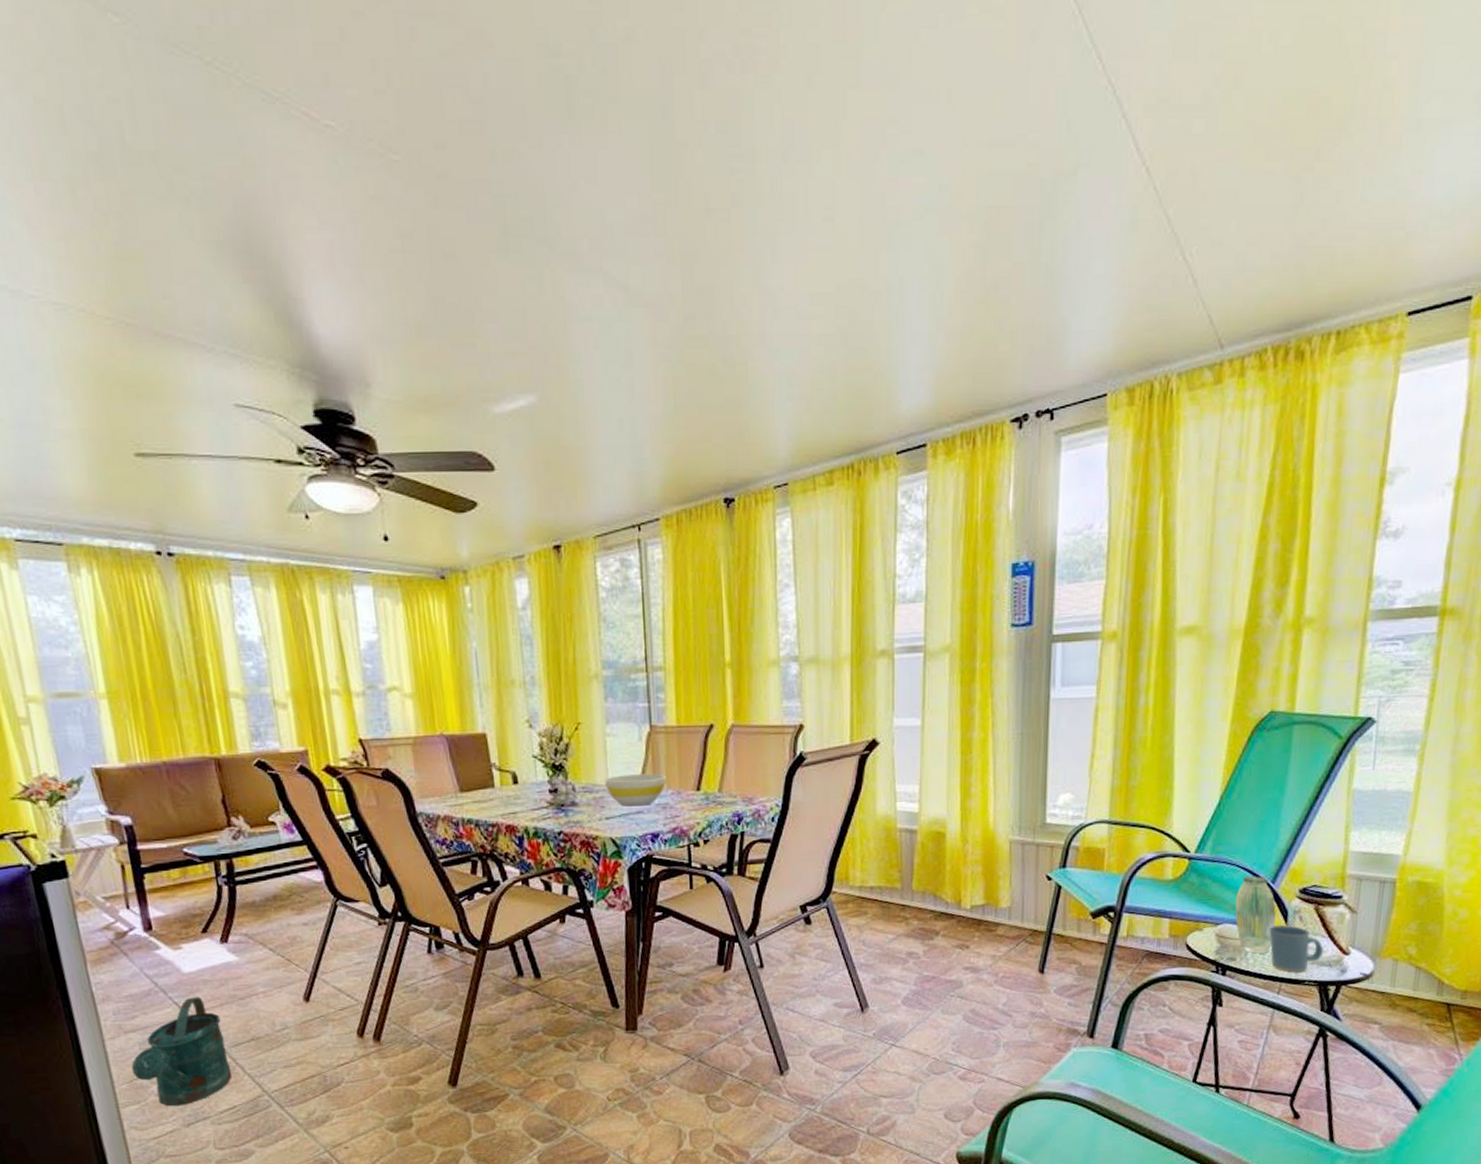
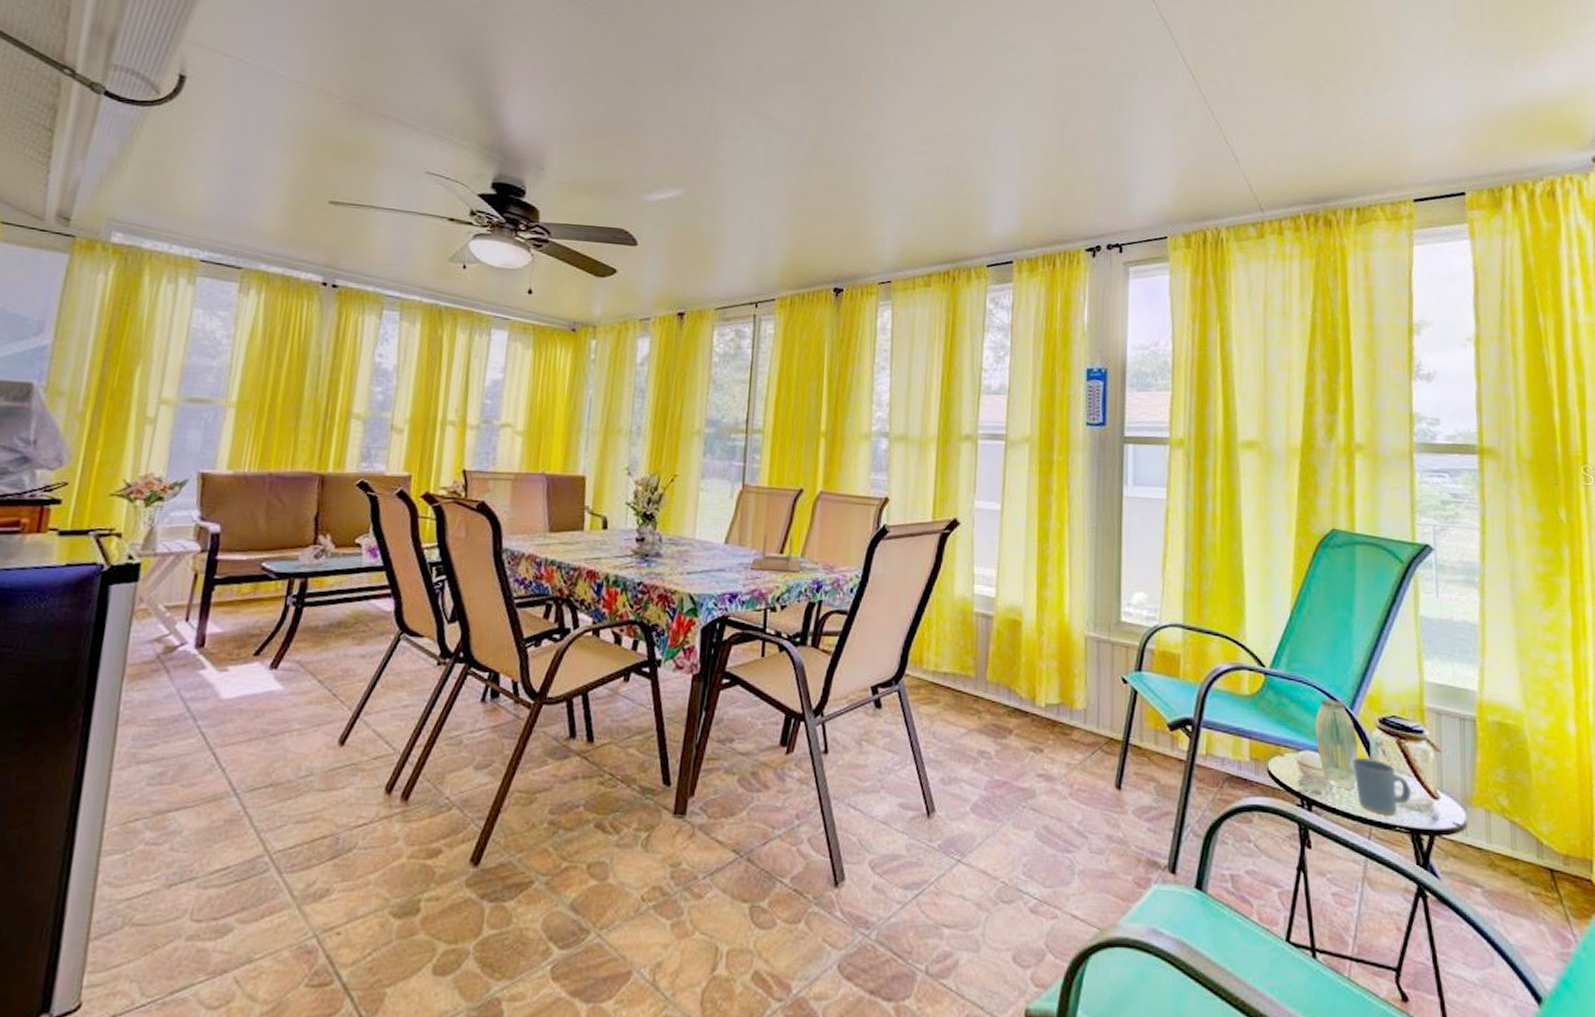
watering can: present [131,996,233,1107] -> none [130,727,245,861]
bowl: present [604,774,666,807] -> none [691,530,752,564]
napkin holder: none [669,771,720,809] -> present [750,532,801,572]

